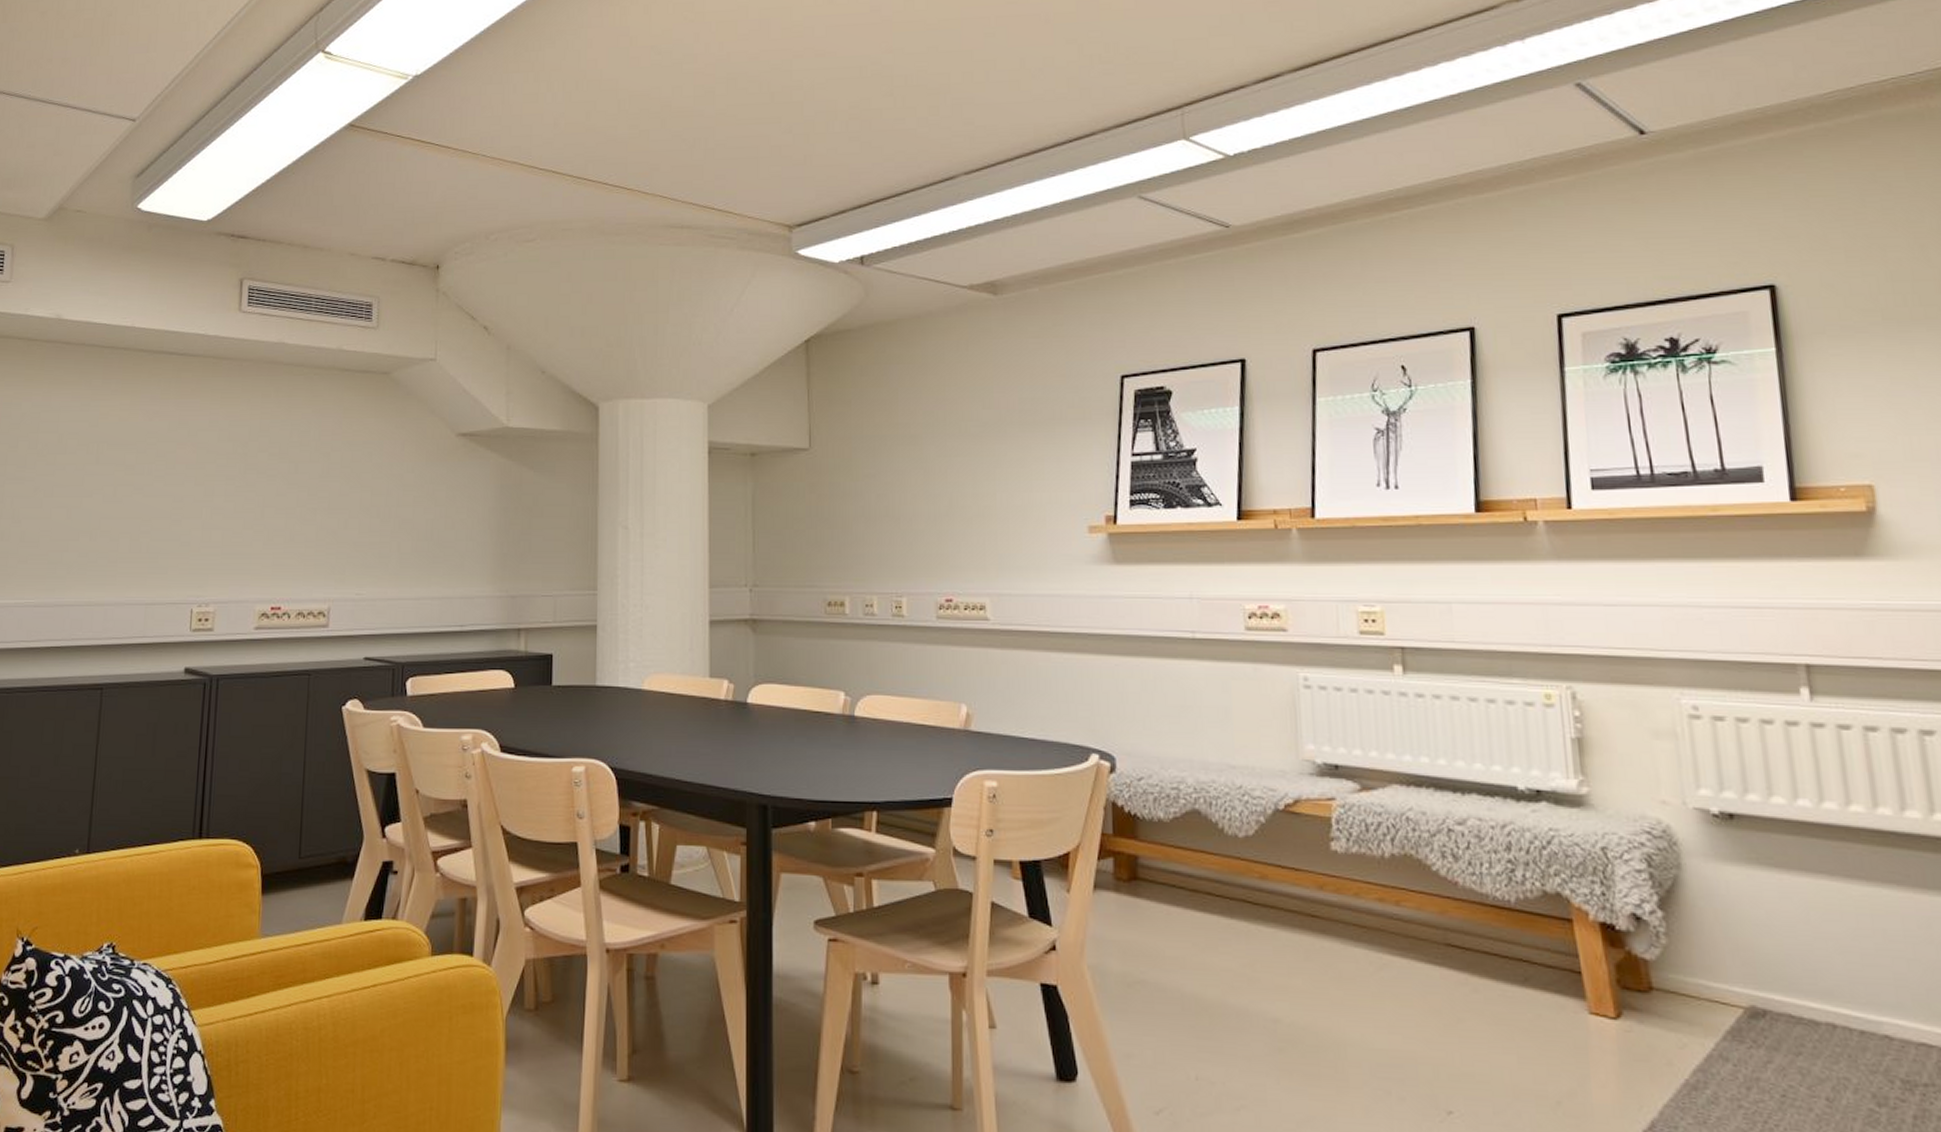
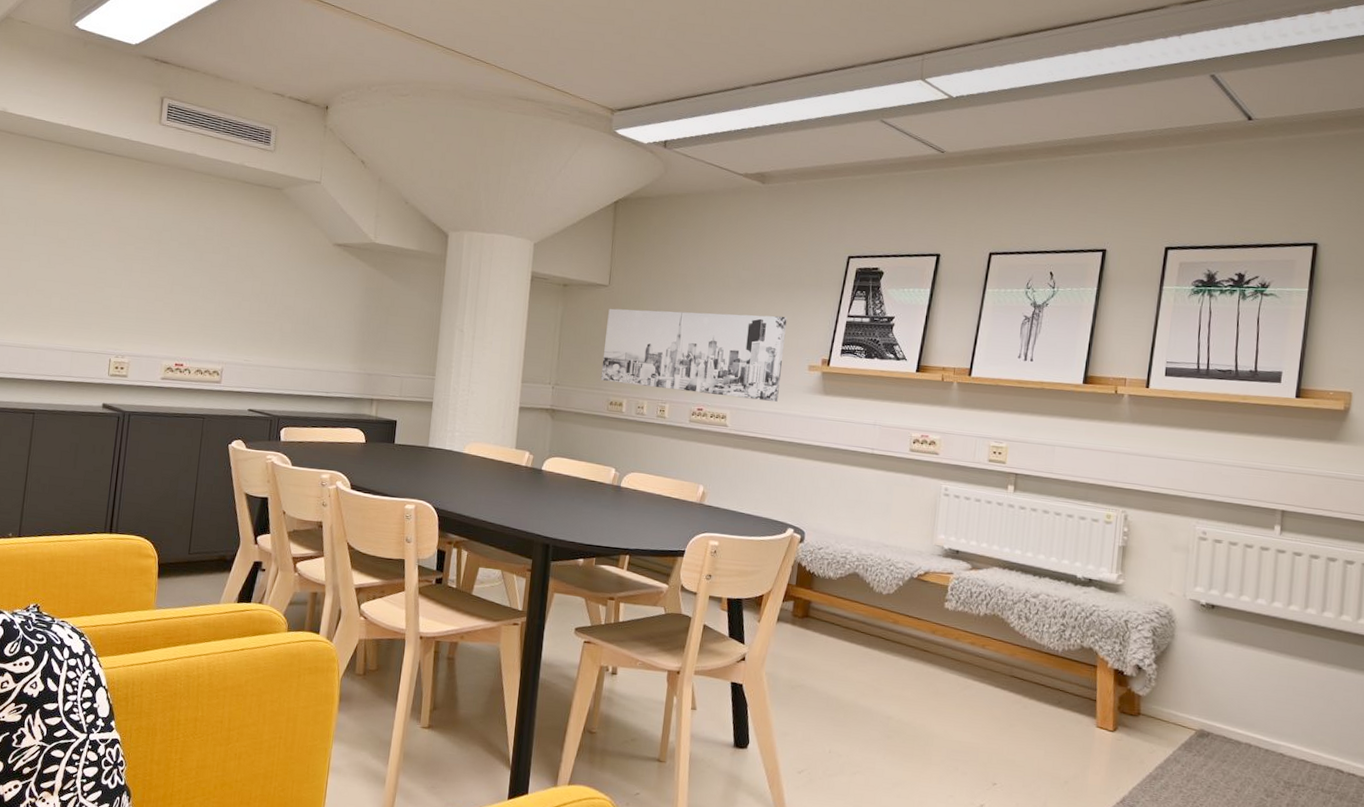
wall art: none [811,464,1053,580] -> present [600,308,787,402]

